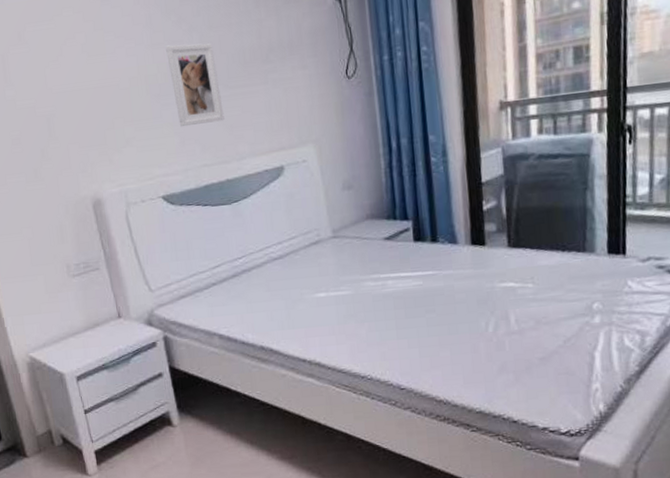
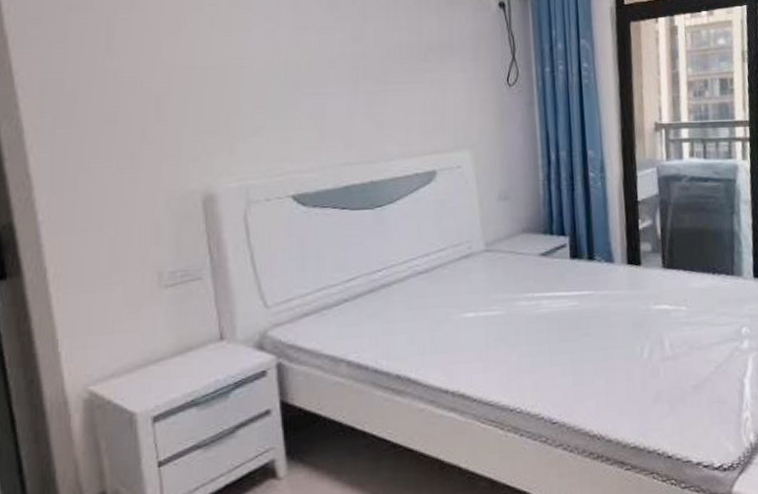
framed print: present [166,43,225,127] -> none [313,31,374,120]

